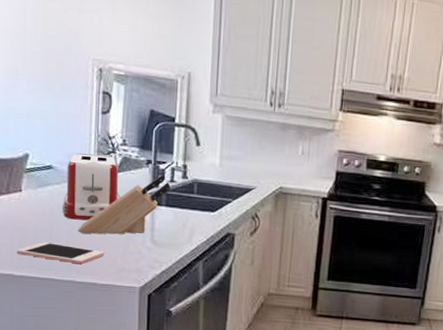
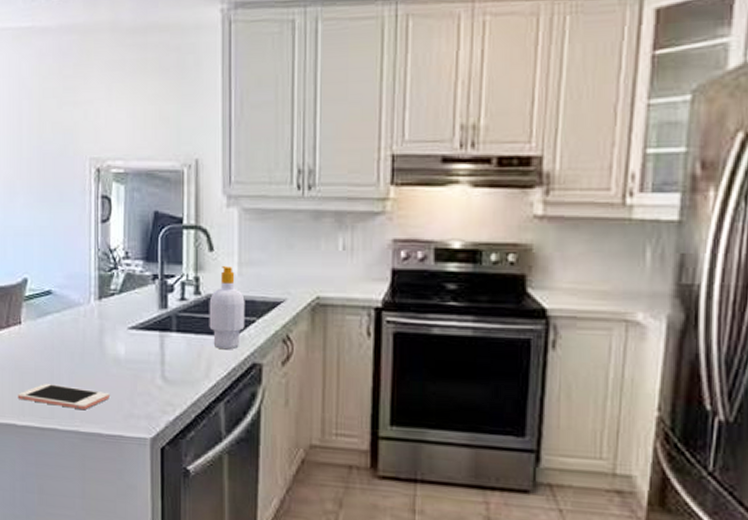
toaster: present [62,153,121,220] -> none [63,272,125,355]
knife block: present [79,173,170,235] -> none [81,290,181,372]
soap bottle: none [193,157,224,222] -> present [209,265,245,350]

